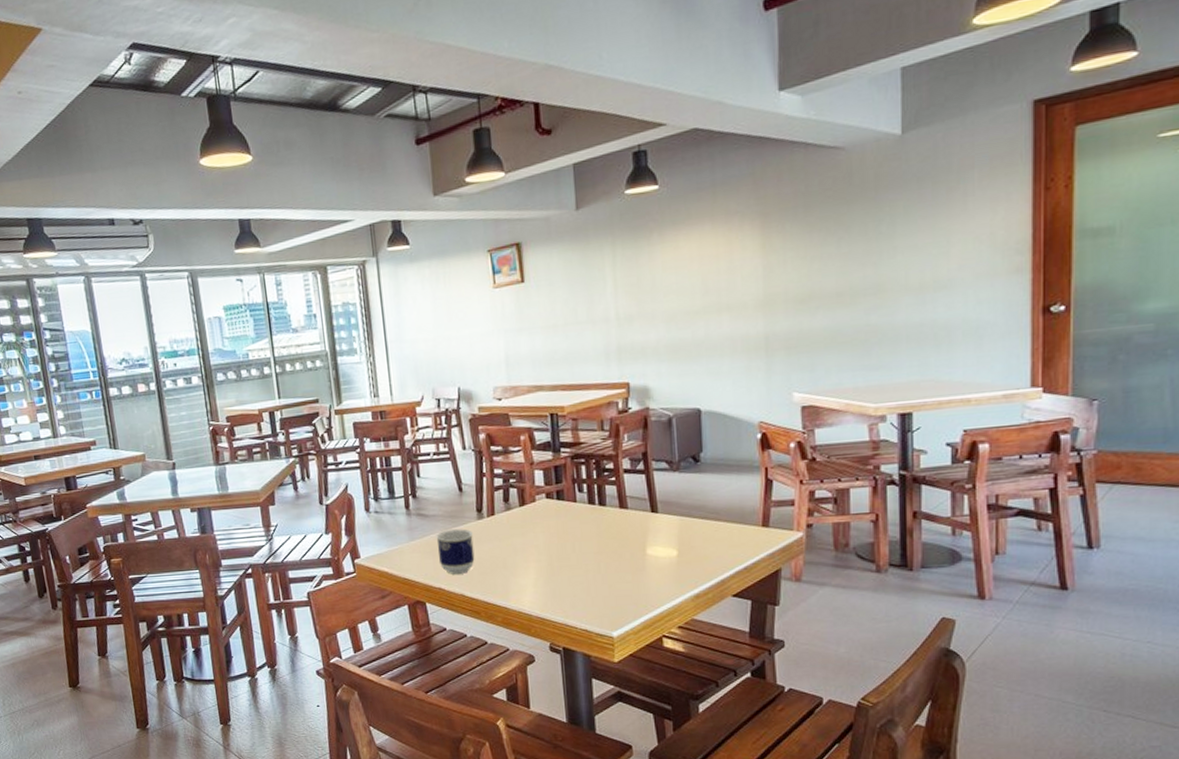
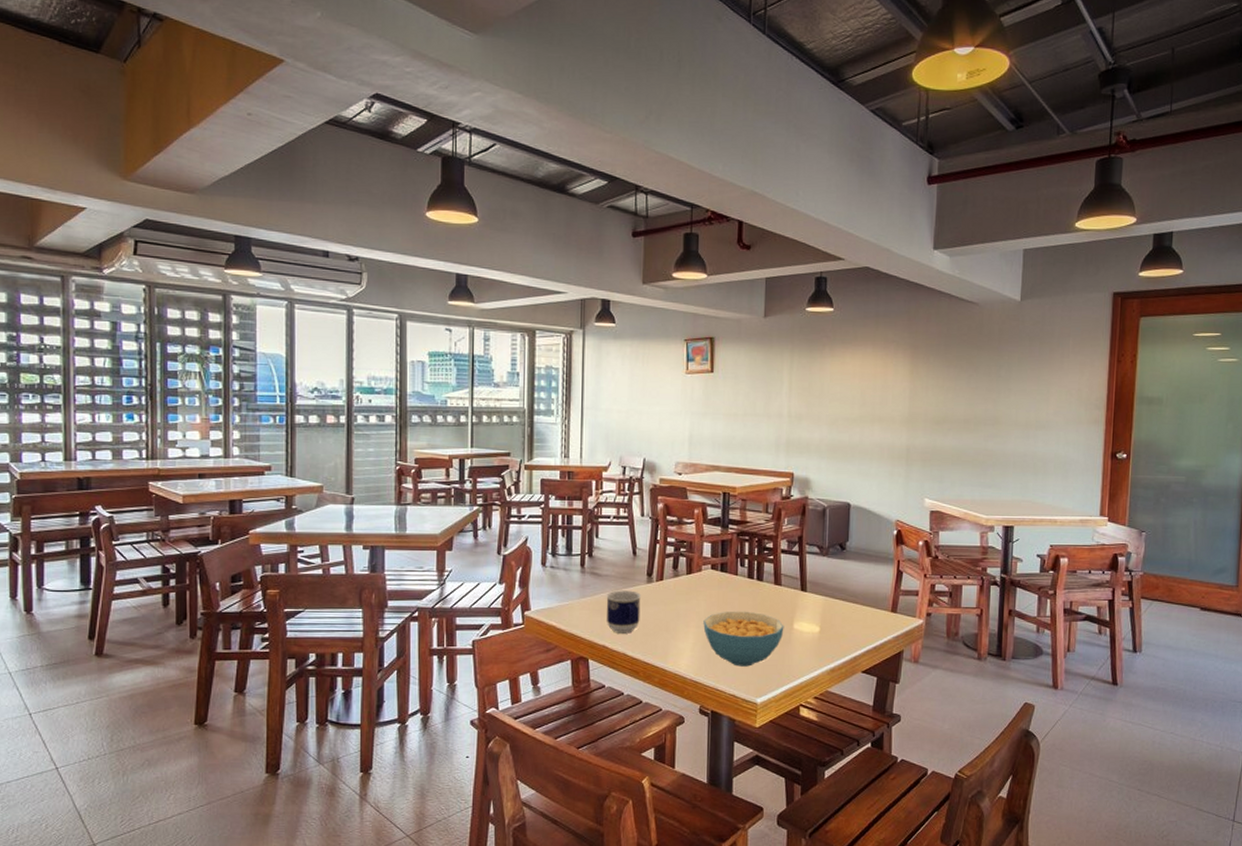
cereal bowl: none [543,539,636,600] -> present [703,611,784,667]

